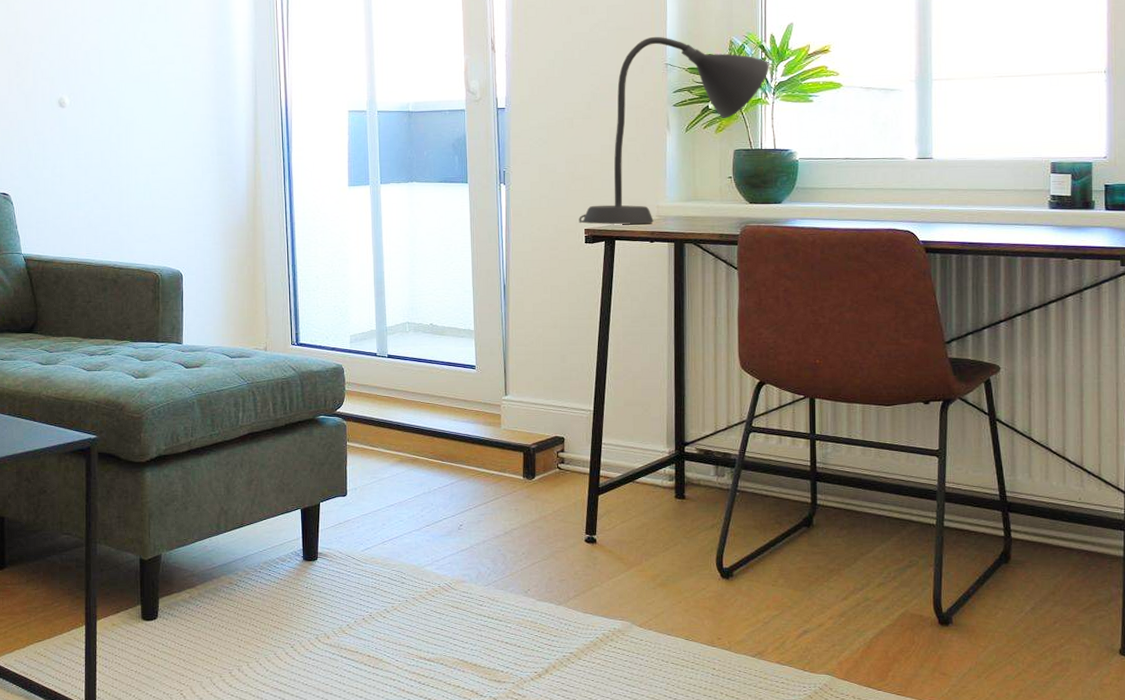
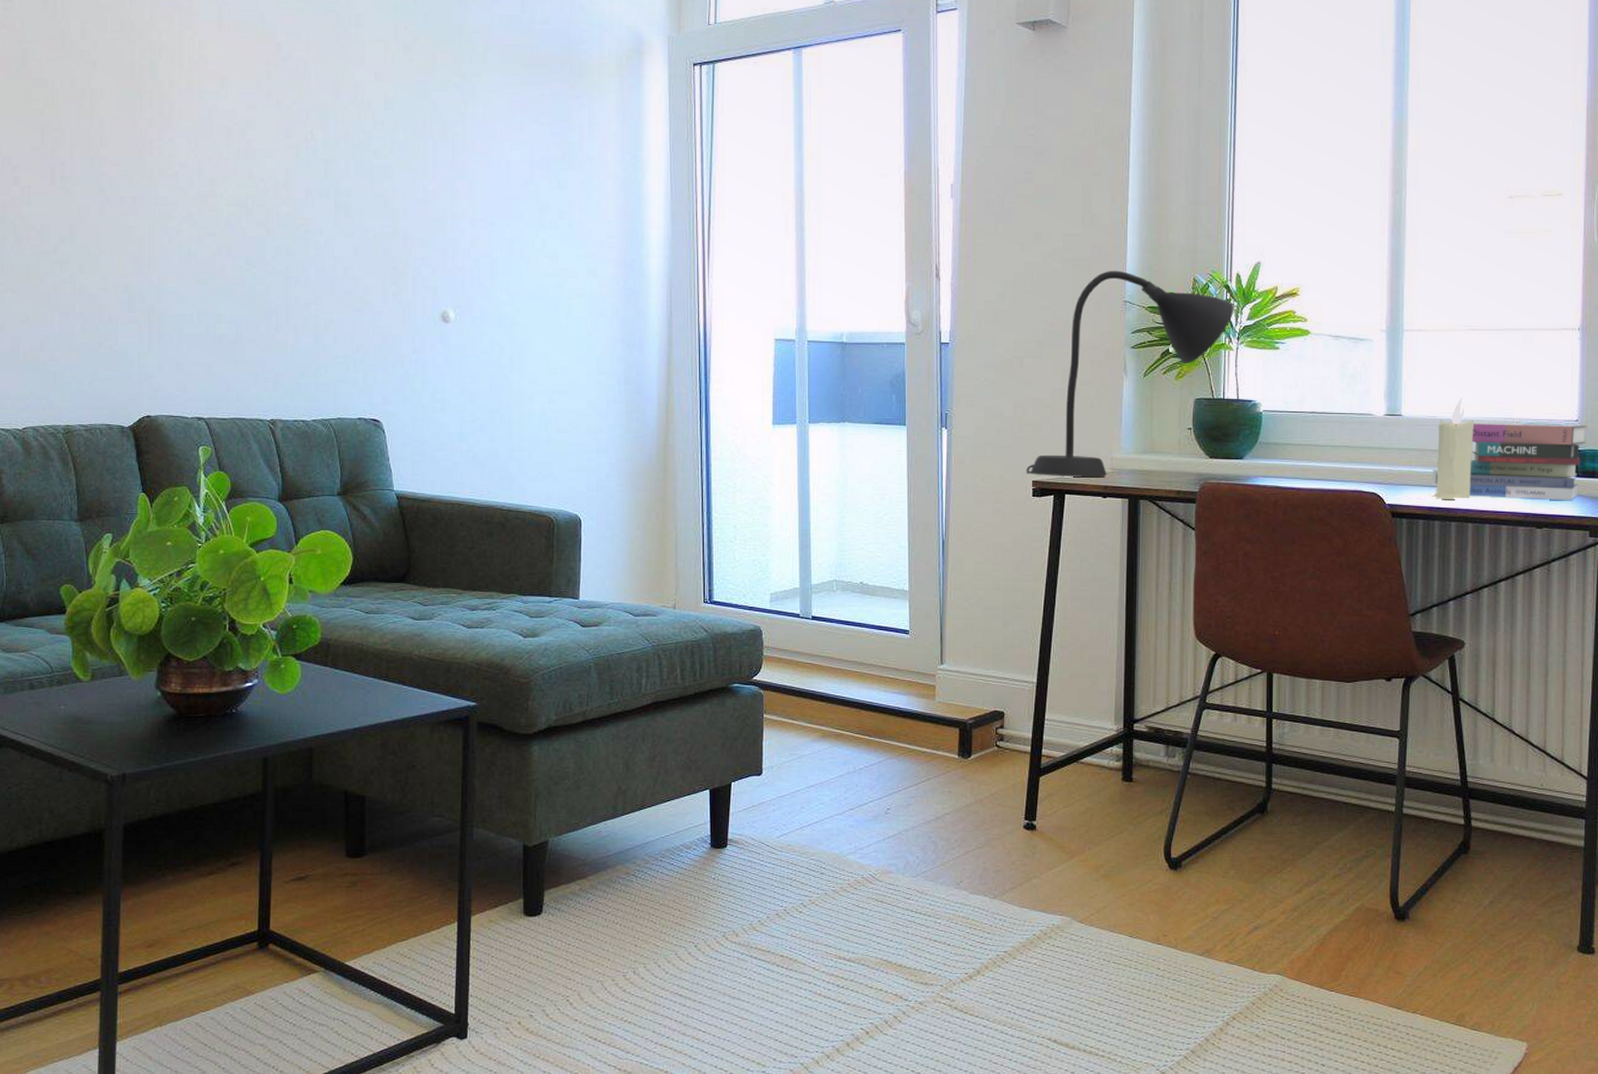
candle: none [963,139,1003,235] -> present [1431,397,1474,499]
books: none [964,161,1116,233] -> present [1432,422,1587,501]

